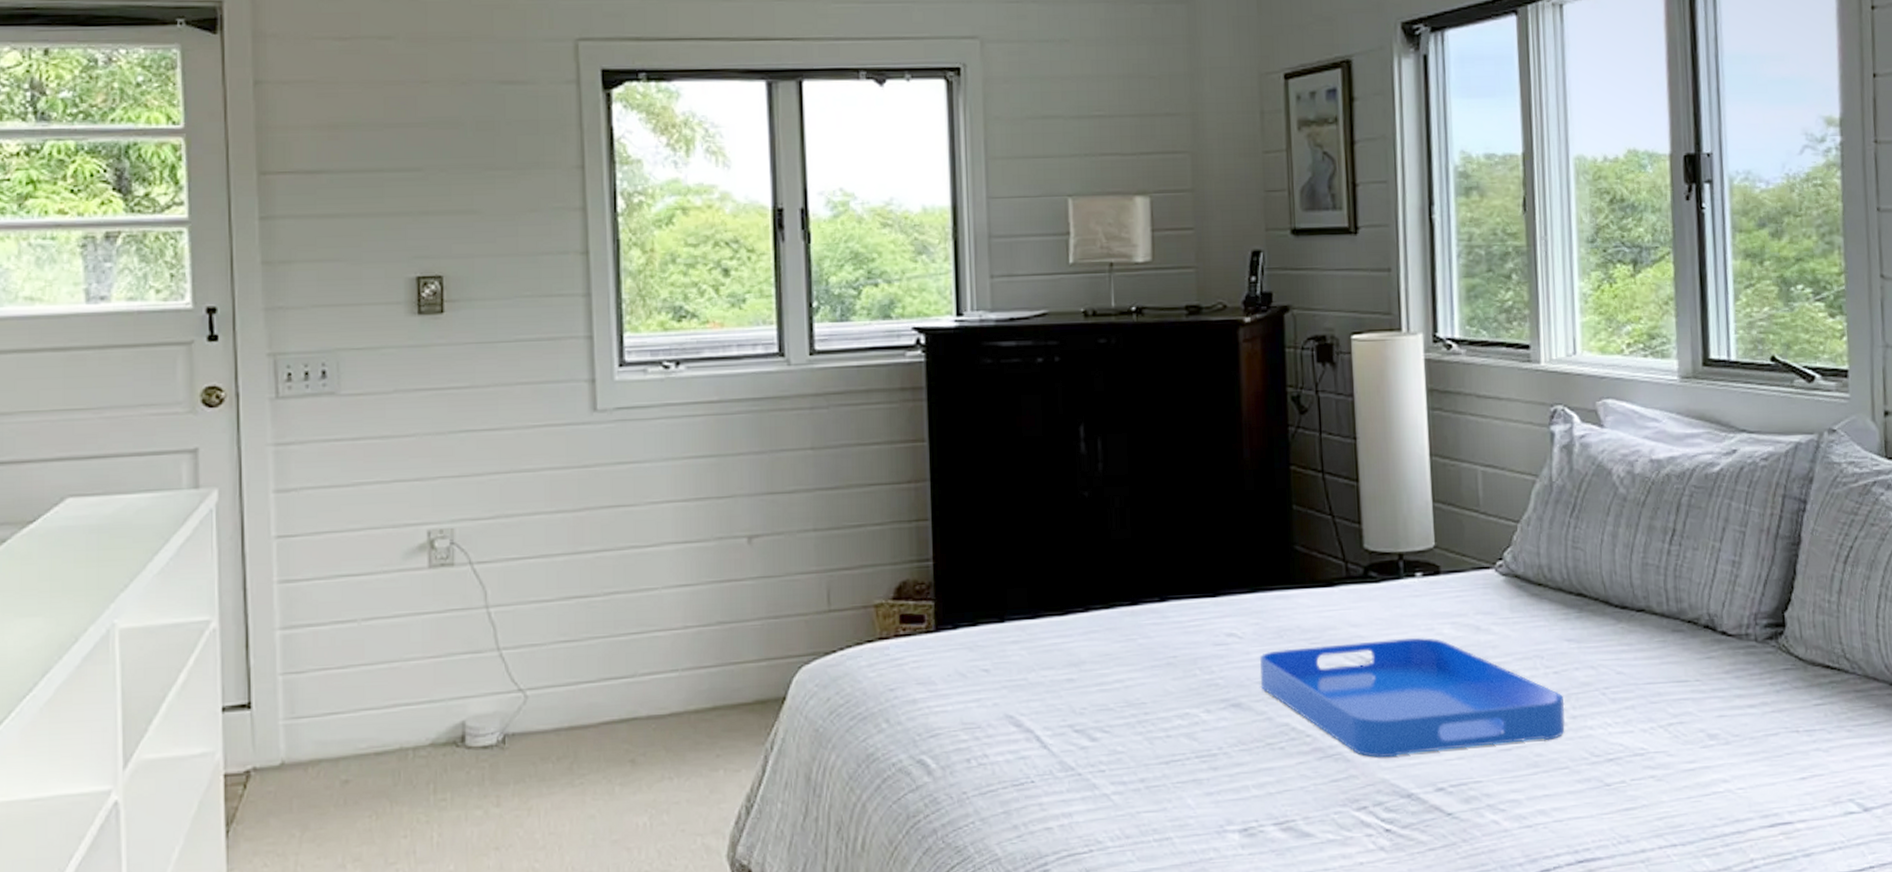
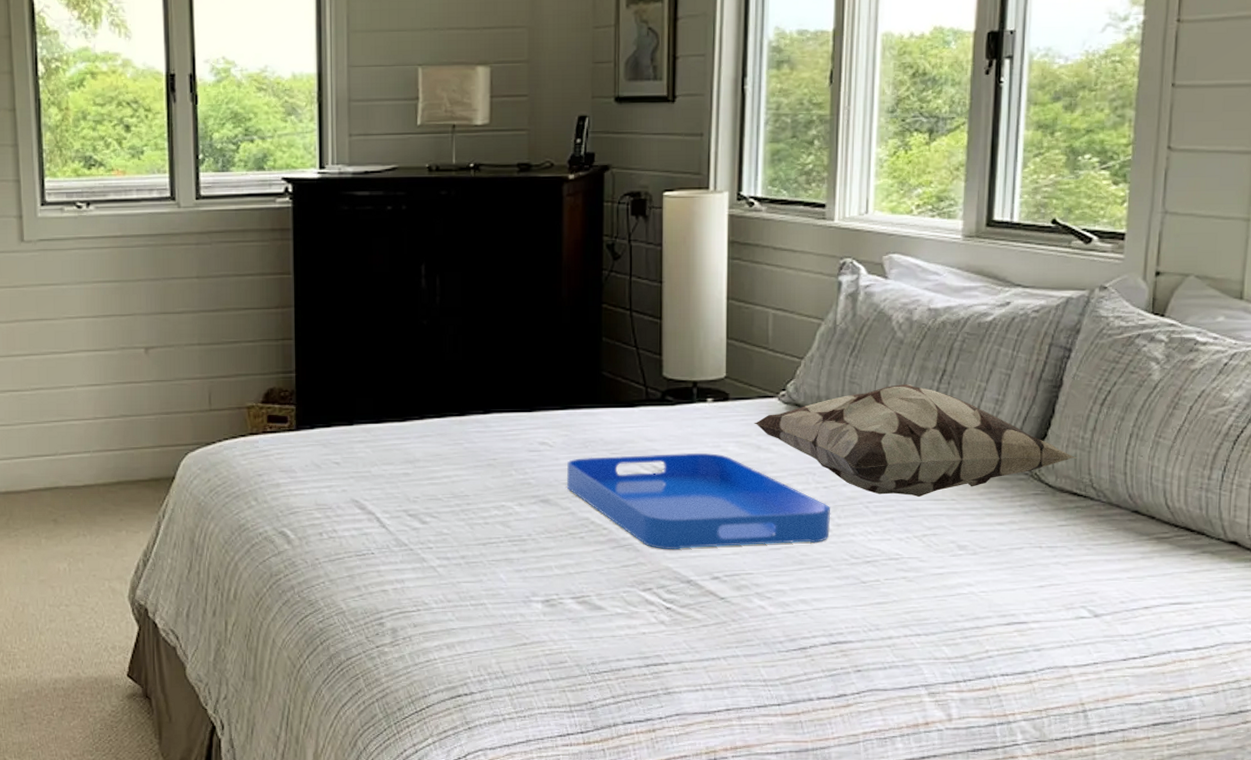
decorative pillow: none [1470,546,1827,679] -> present [753,383,1078,497]

